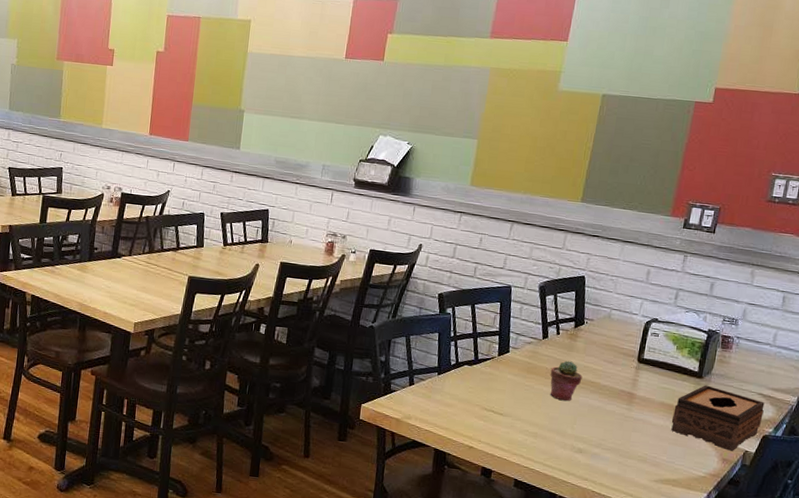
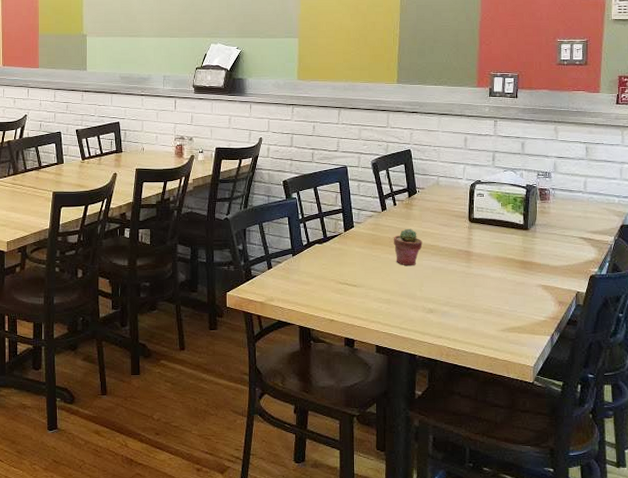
tissue box: present [671,385,765,451] -> none [507,235,587,294]

